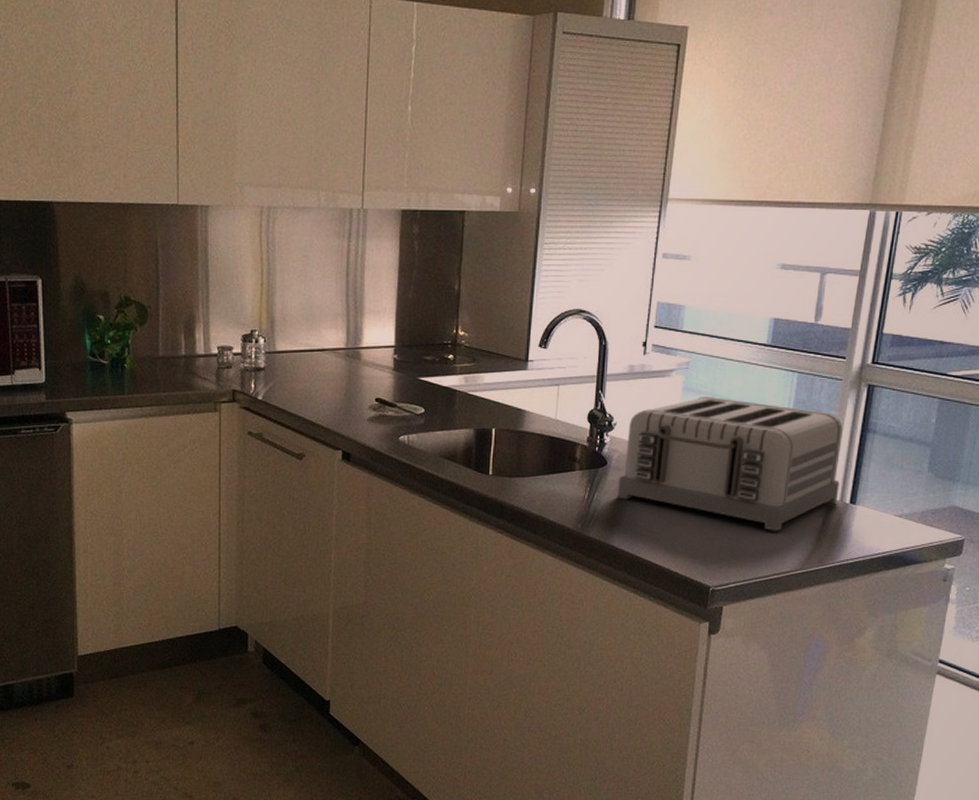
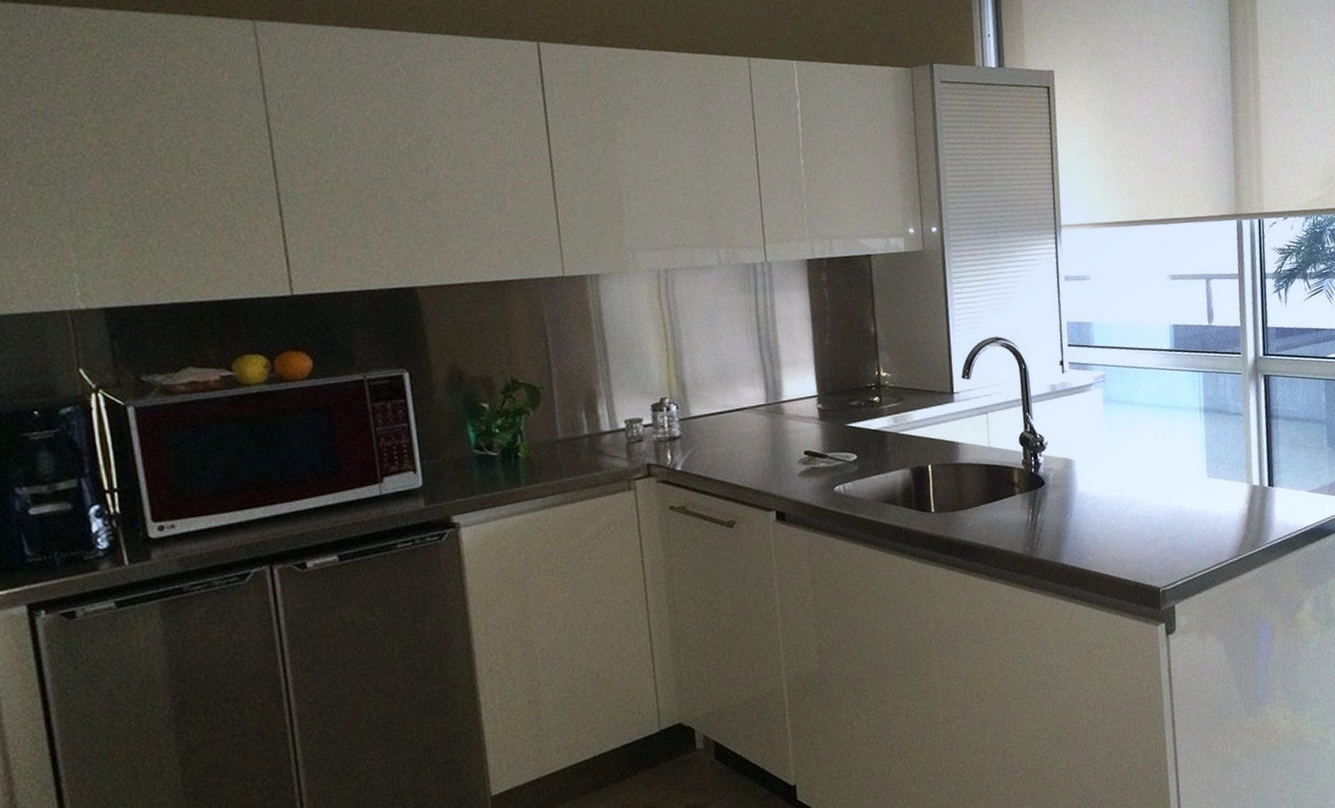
toaster: present [616,397,843,531] -> none [1058,404,1257,524]

